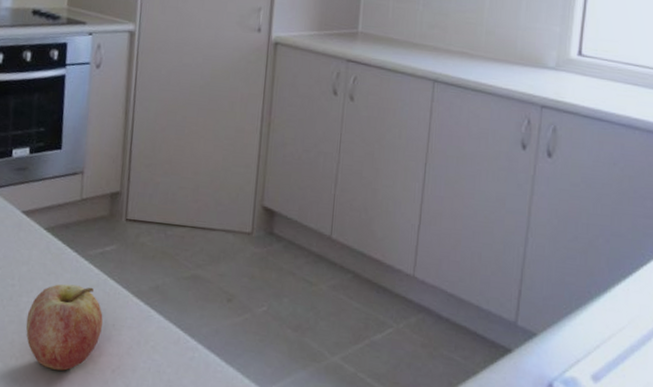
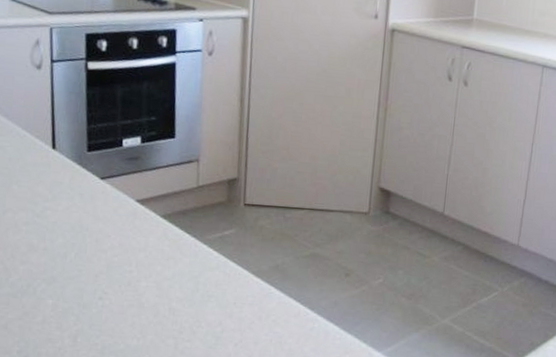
fruit: present [26,284,103,371] -> none [146,267,224,348]

